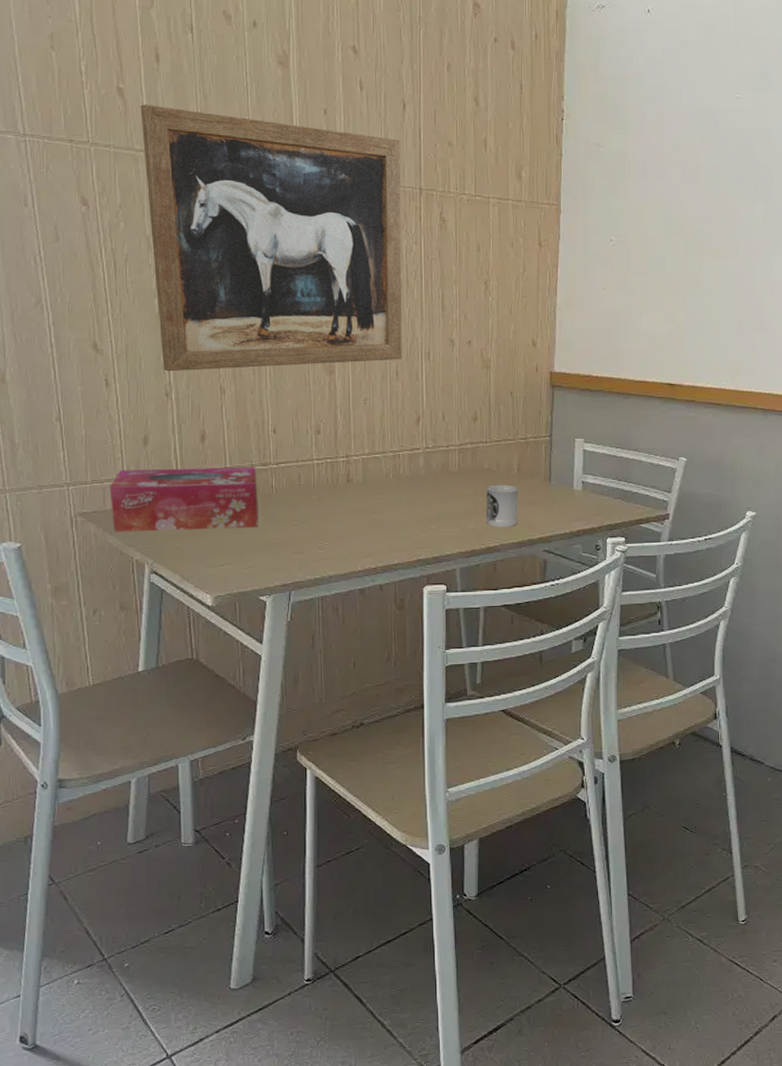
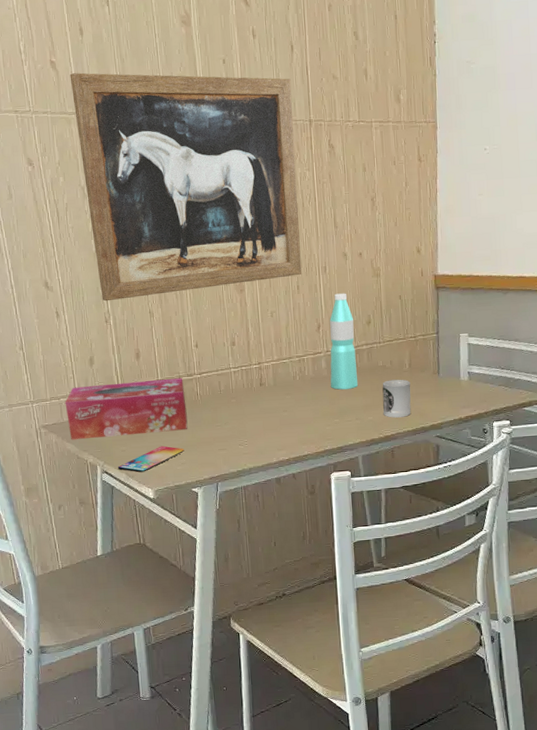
smartphone: none [170,545,253,575] -> present [117,445,185,473]
water bottle: none [428,384,460,492] -> present [330,293,359,390]

